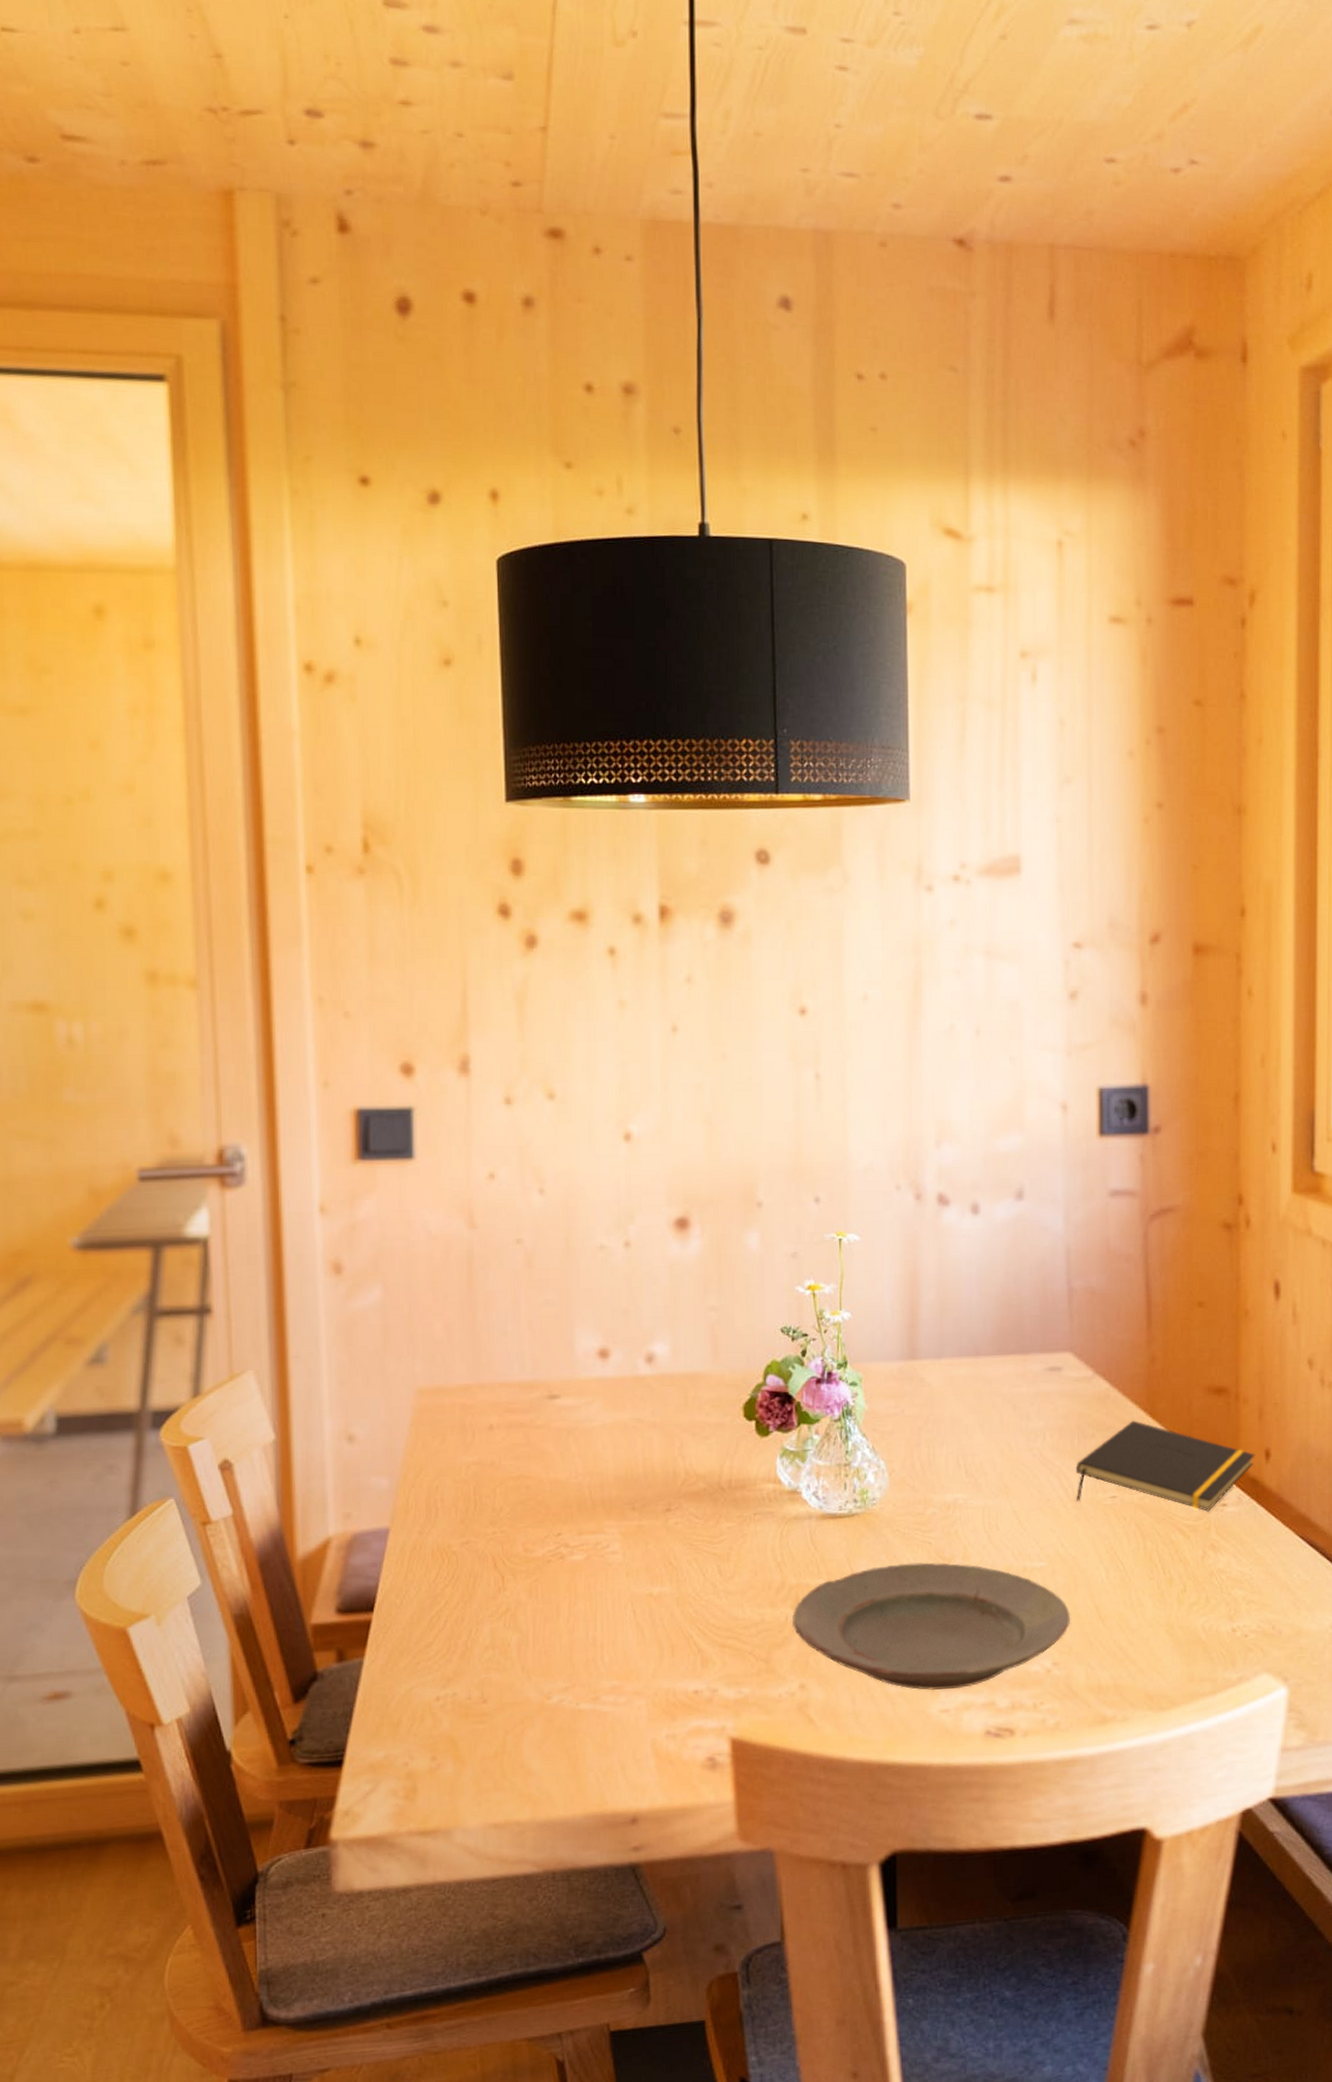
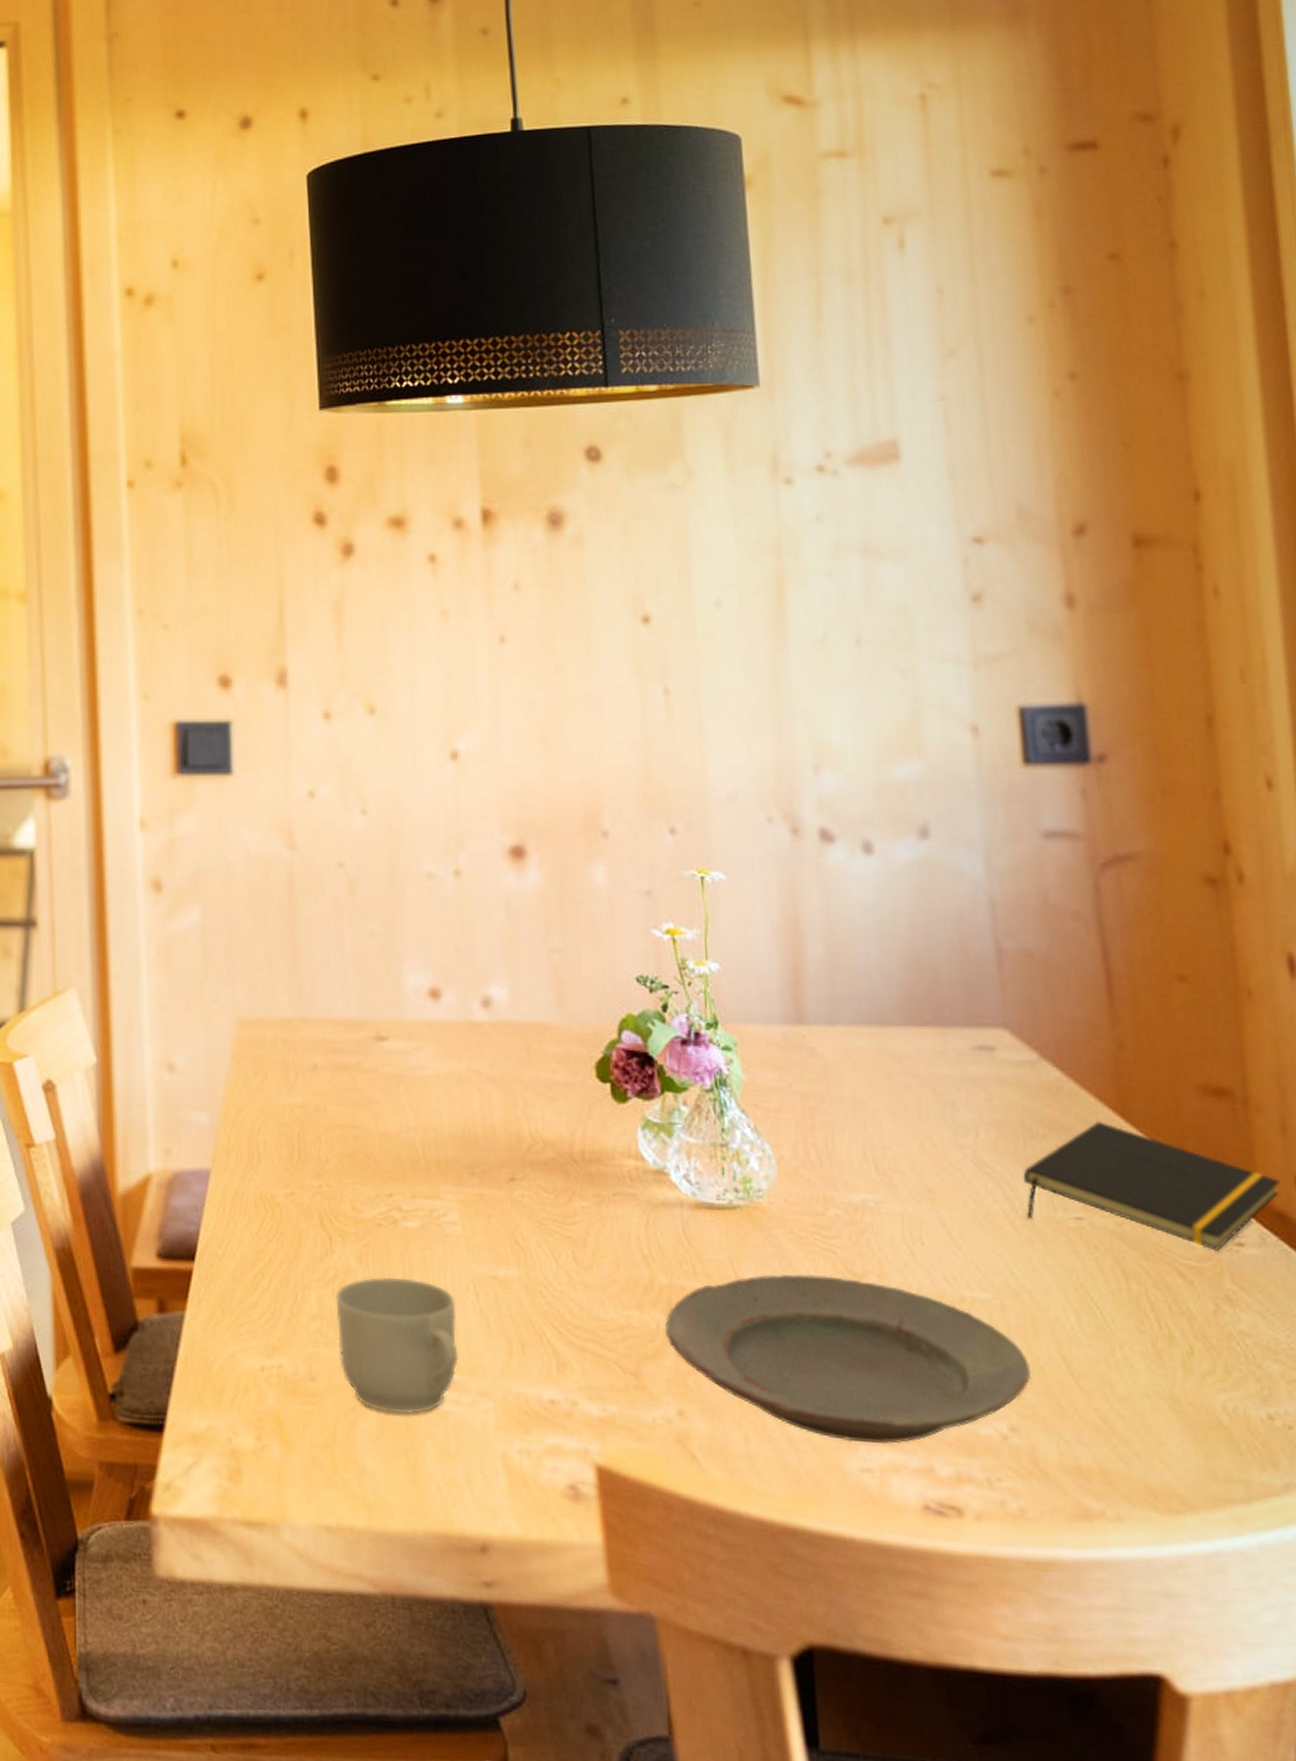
mug: none [507,1604,616,1721] -> present [335,1276,459,1414]

